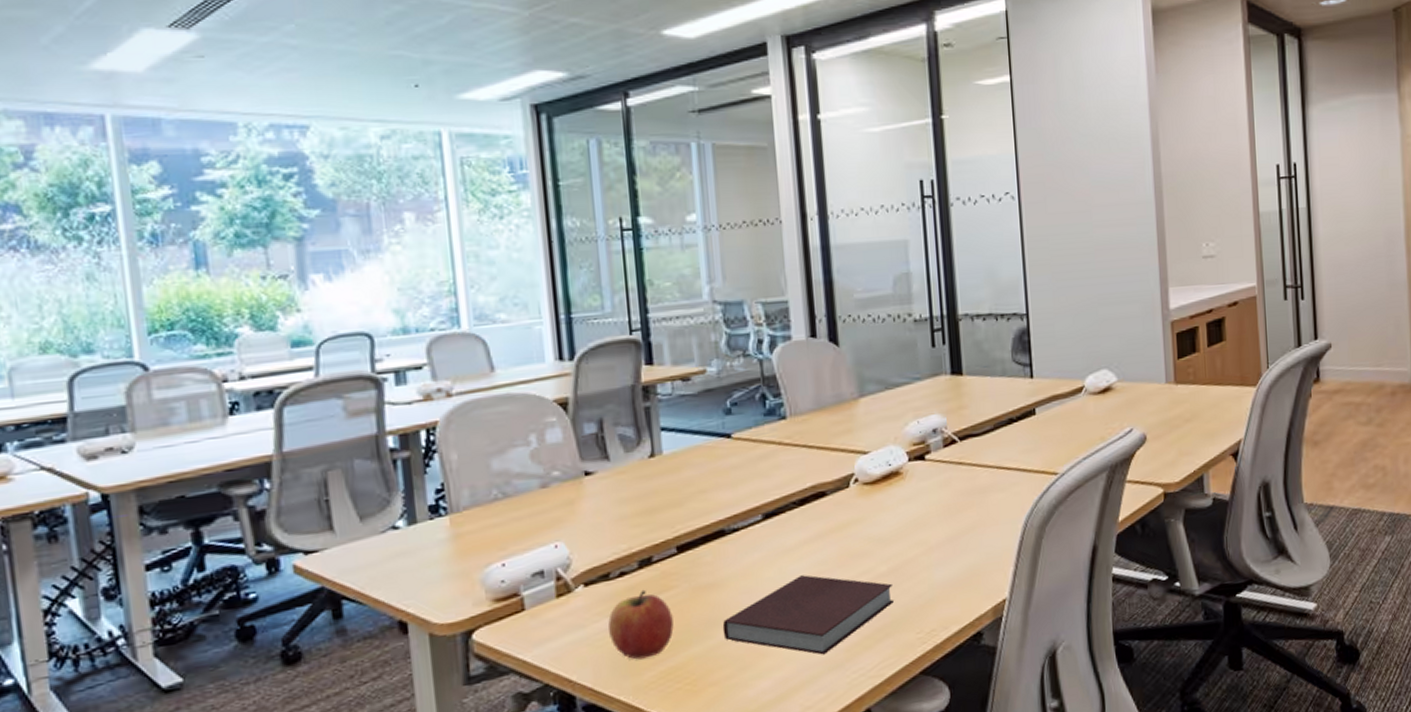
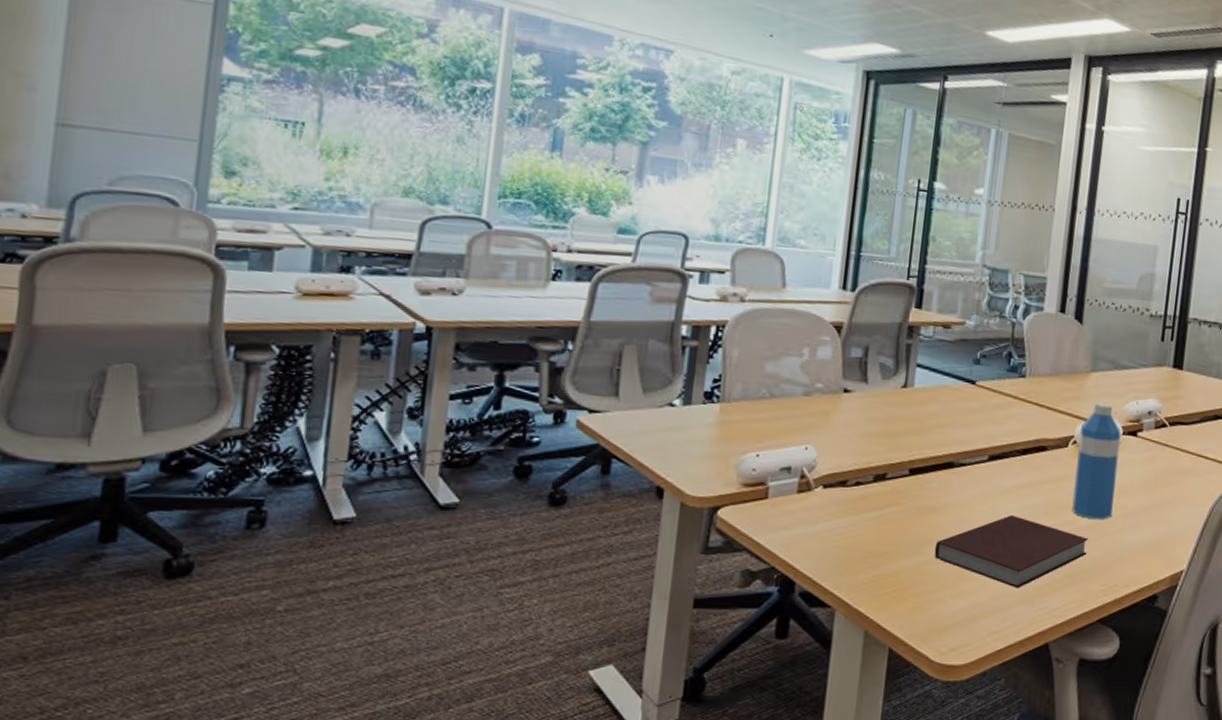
apple: present [607,589,674,660] -> none [835,500,894,561]
water bottle: none [860,429,914,562] -> present [1072,402,1121,519]

